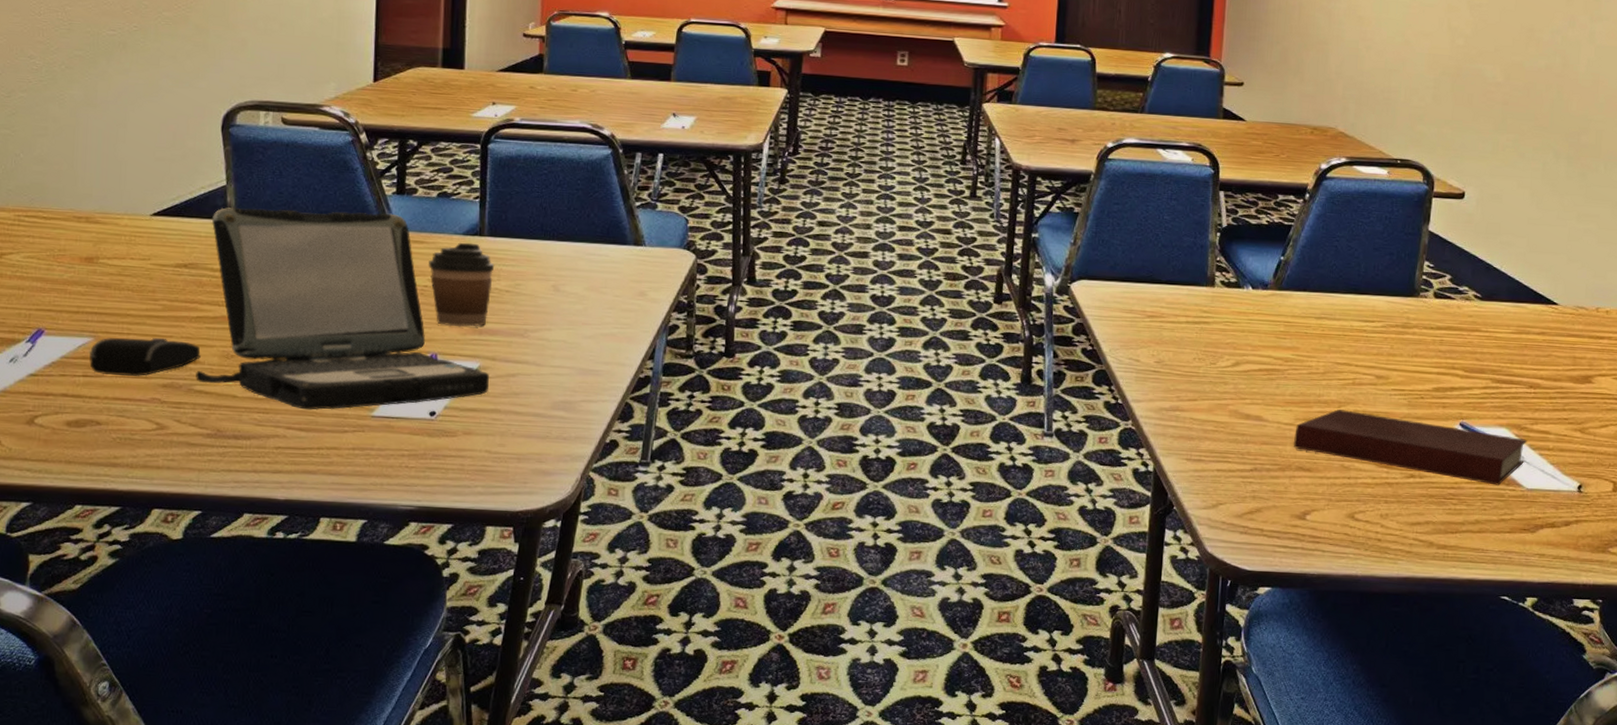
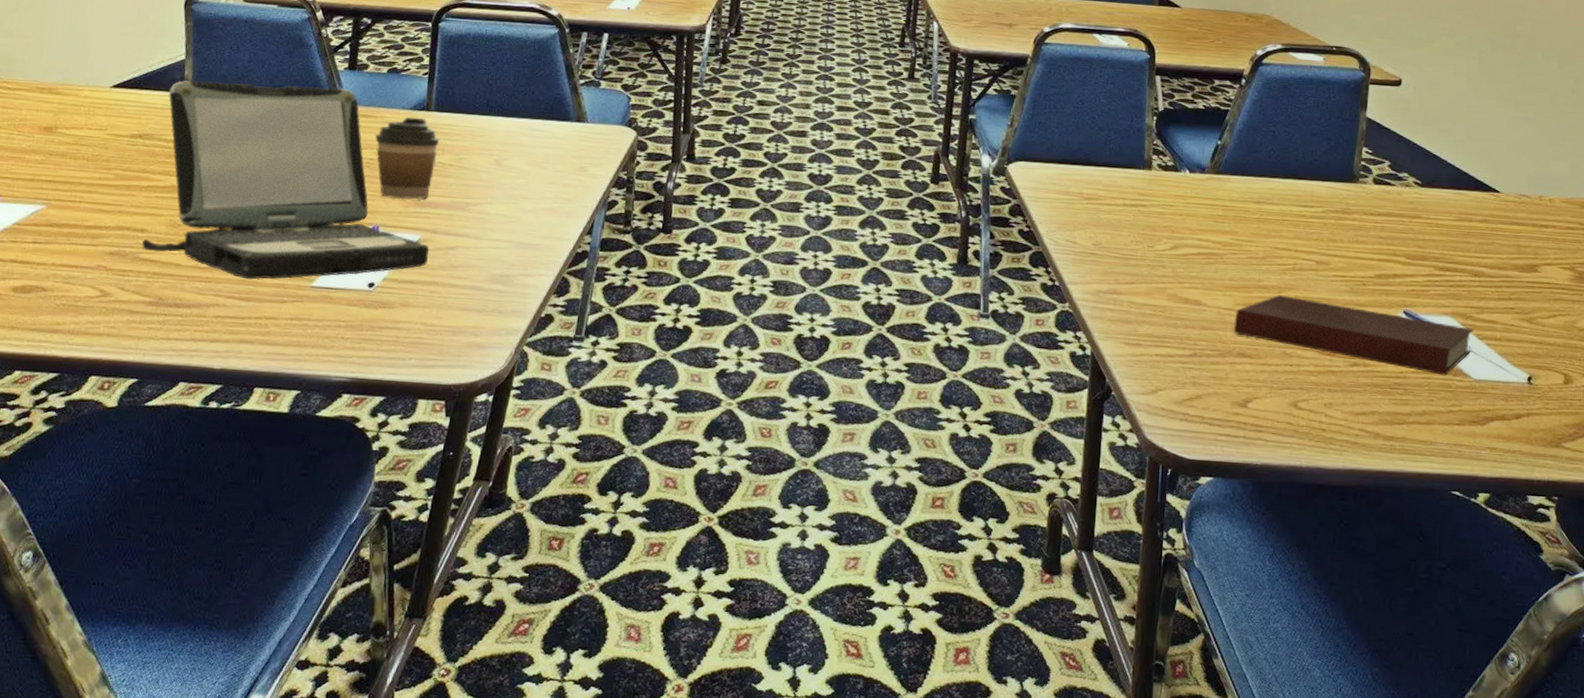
computer mouse: present [89,337,201,377] -> none [40,205,149,244]

